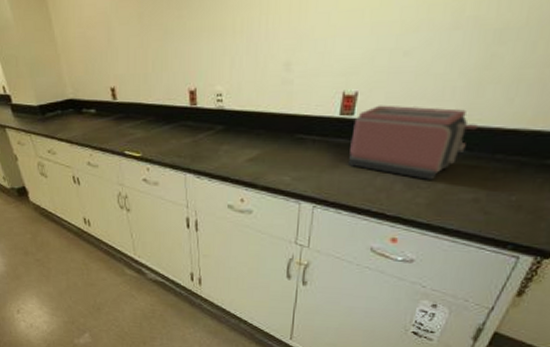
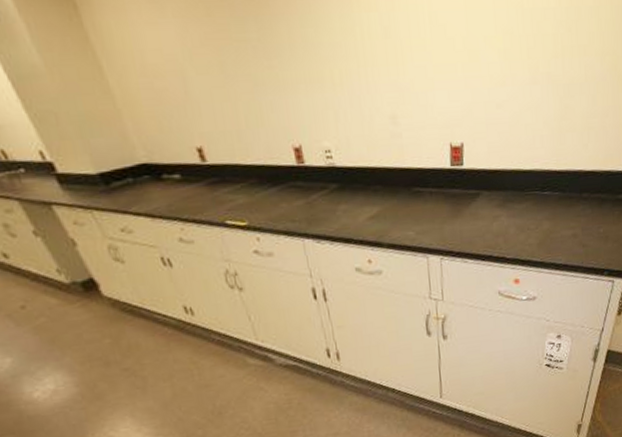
toaster: present [349,105,479,180] -> none [464,154,566,222]

